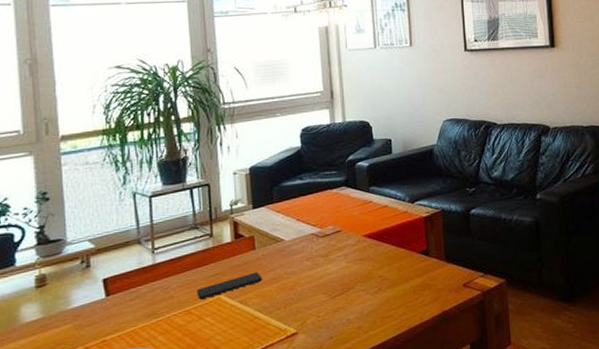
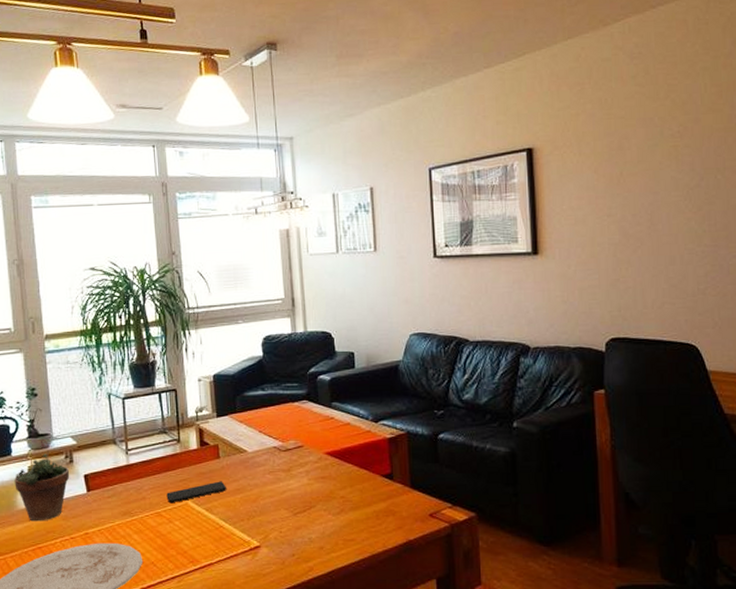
succulent plant: none [18,244,86,335] -> present [14,438,70,522]

